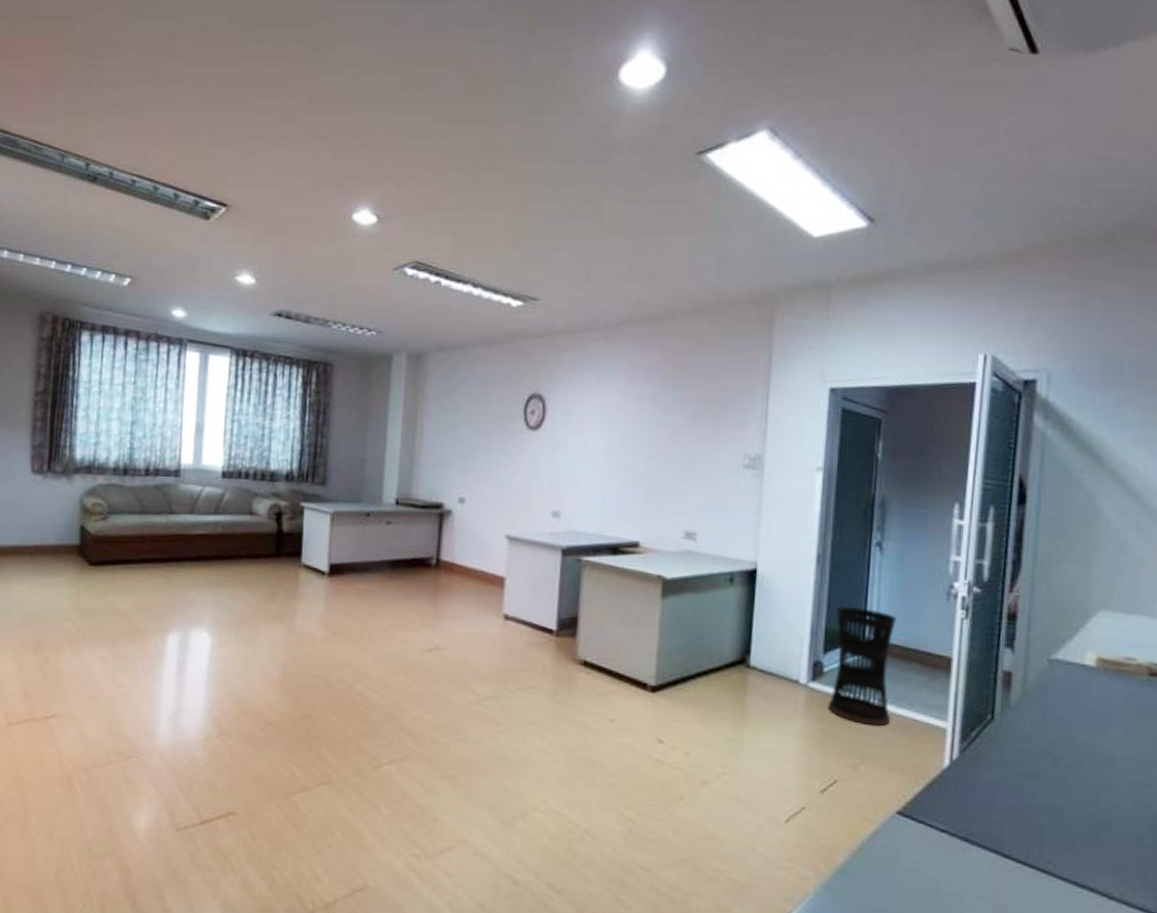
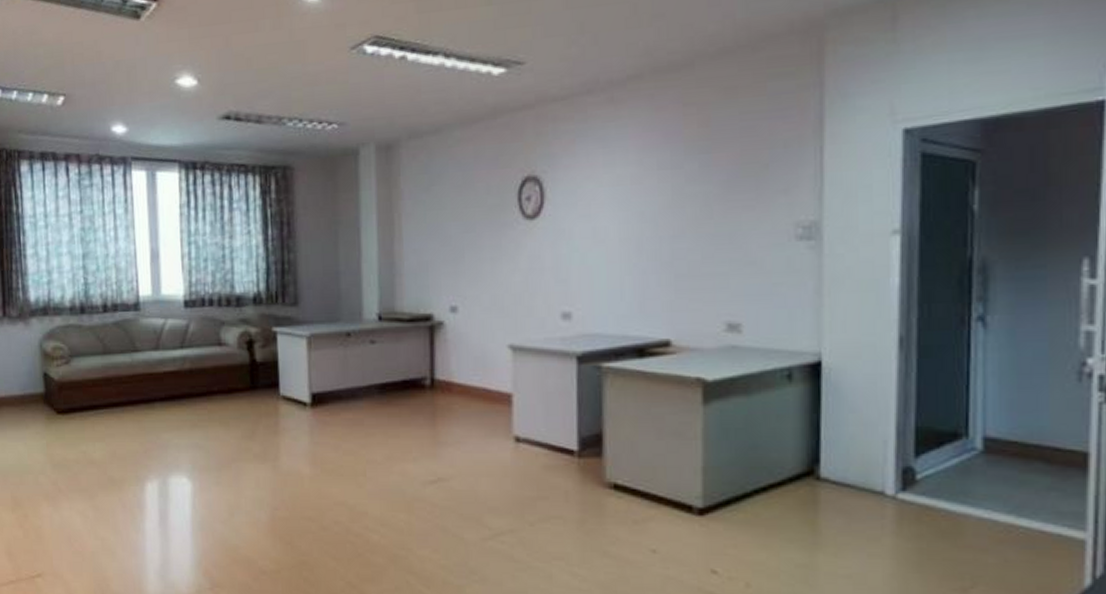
umbrella stand: present [827,606,896,726] -> none [924,397,1009,541]

